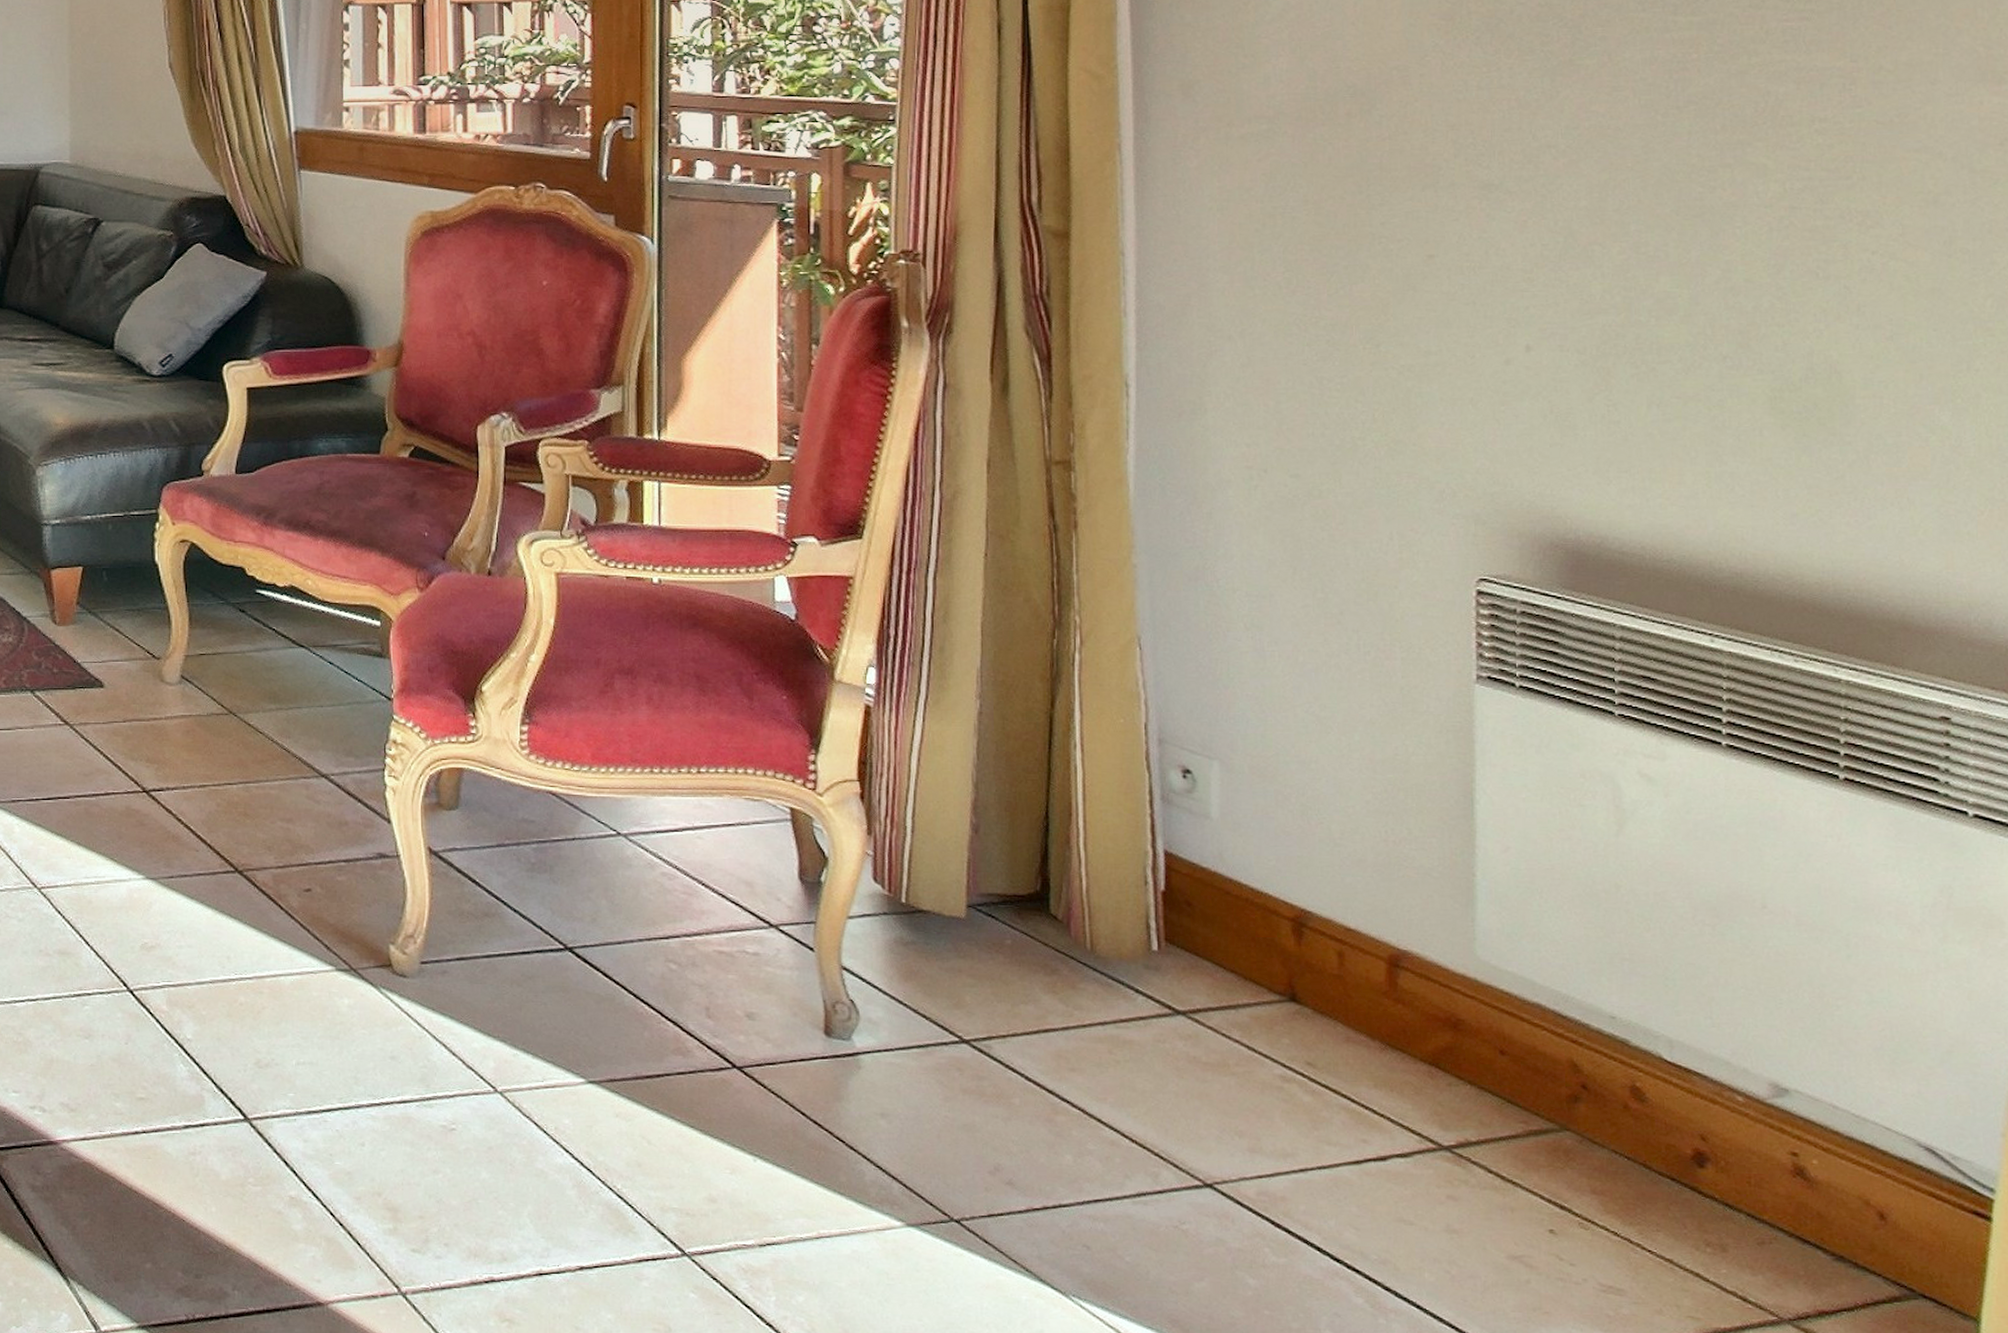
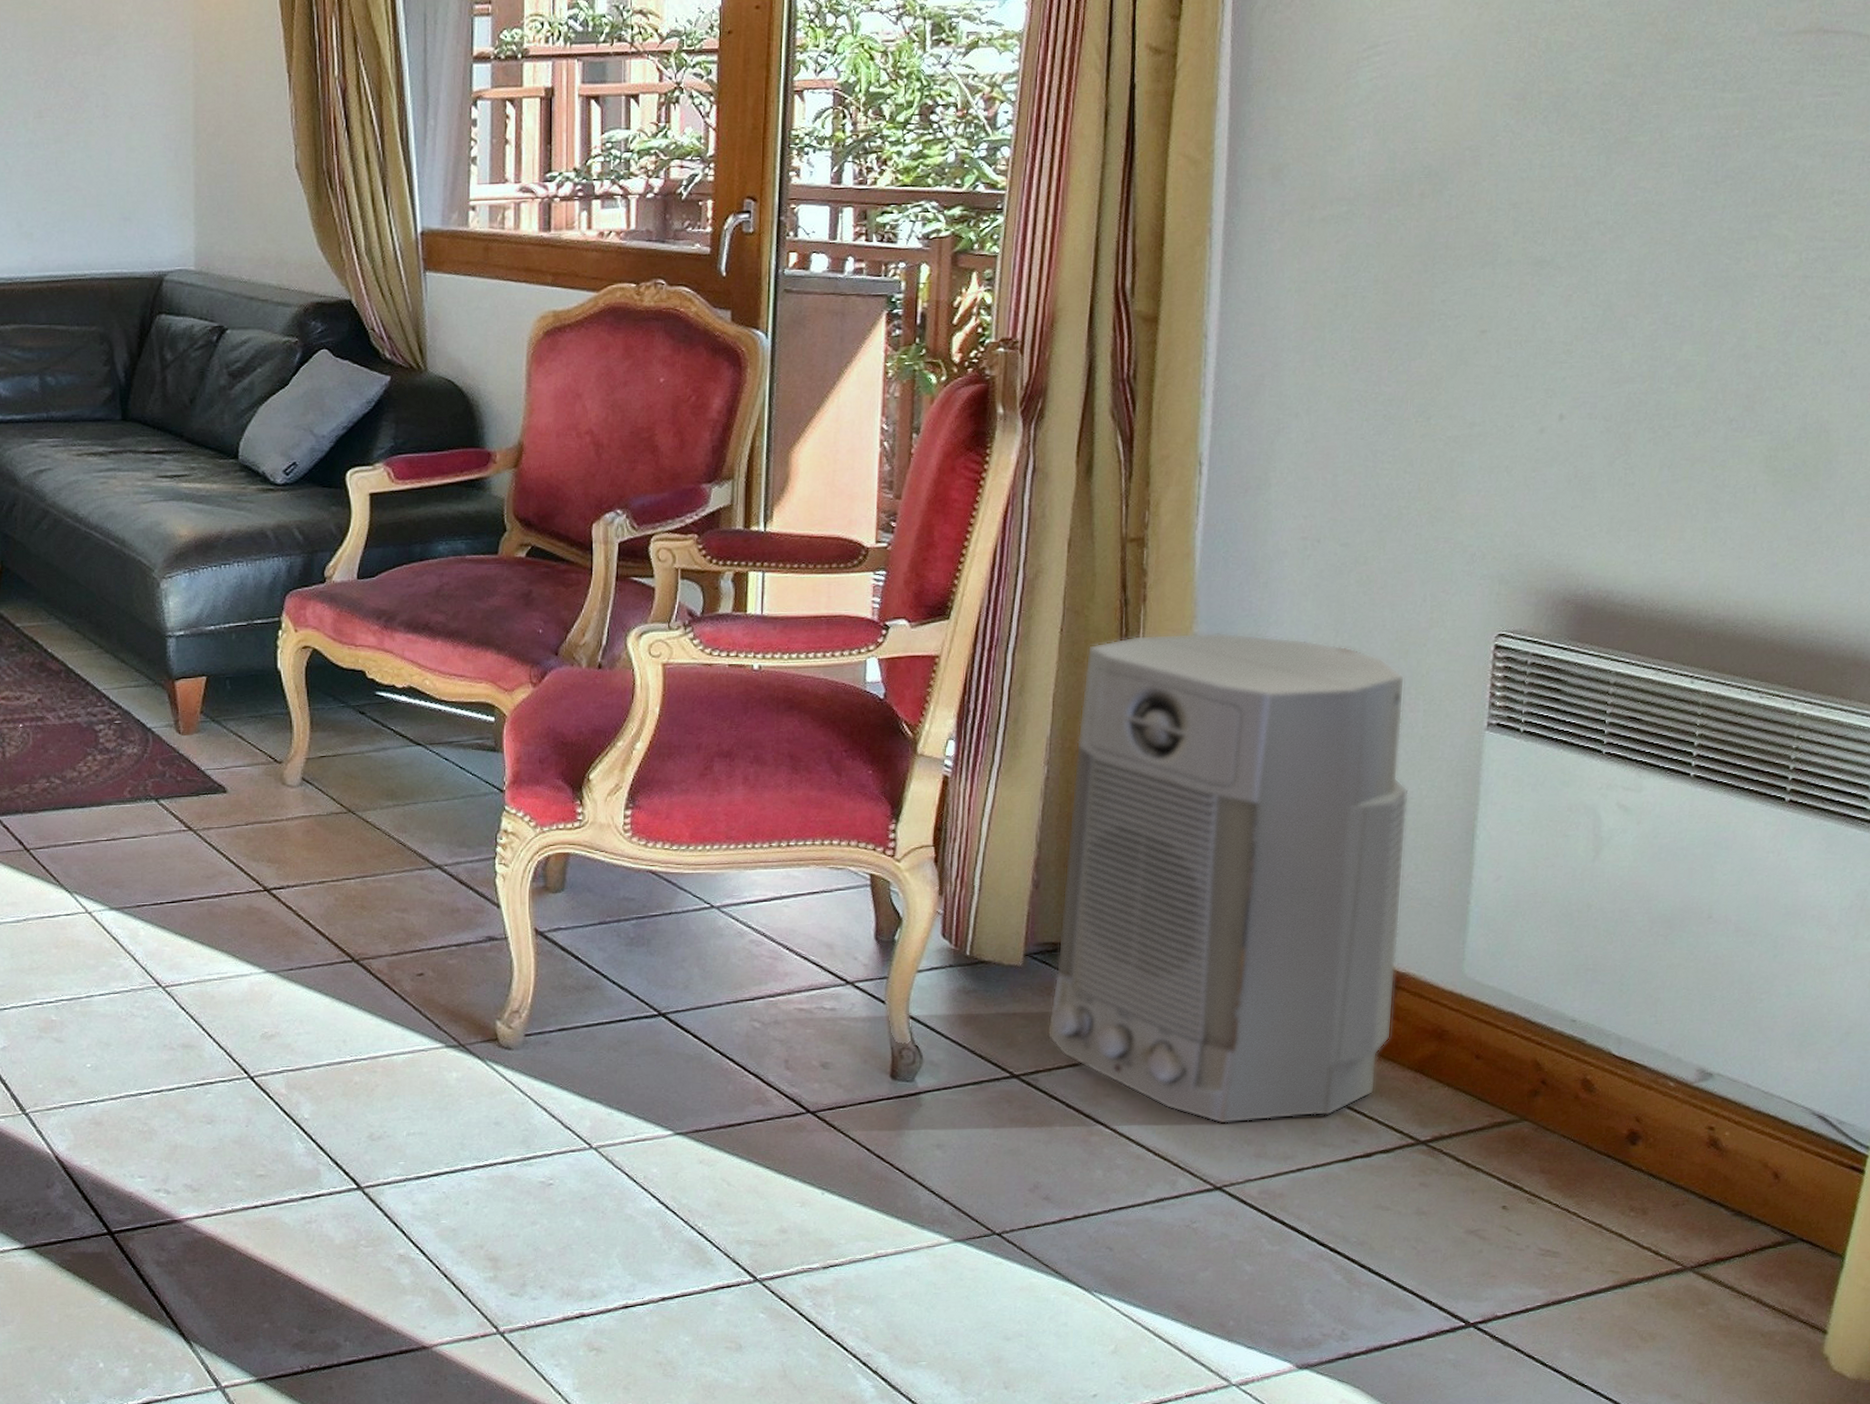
air purifier: none [997,564,1398,1112] -> present [1046,632,1409,1125]

